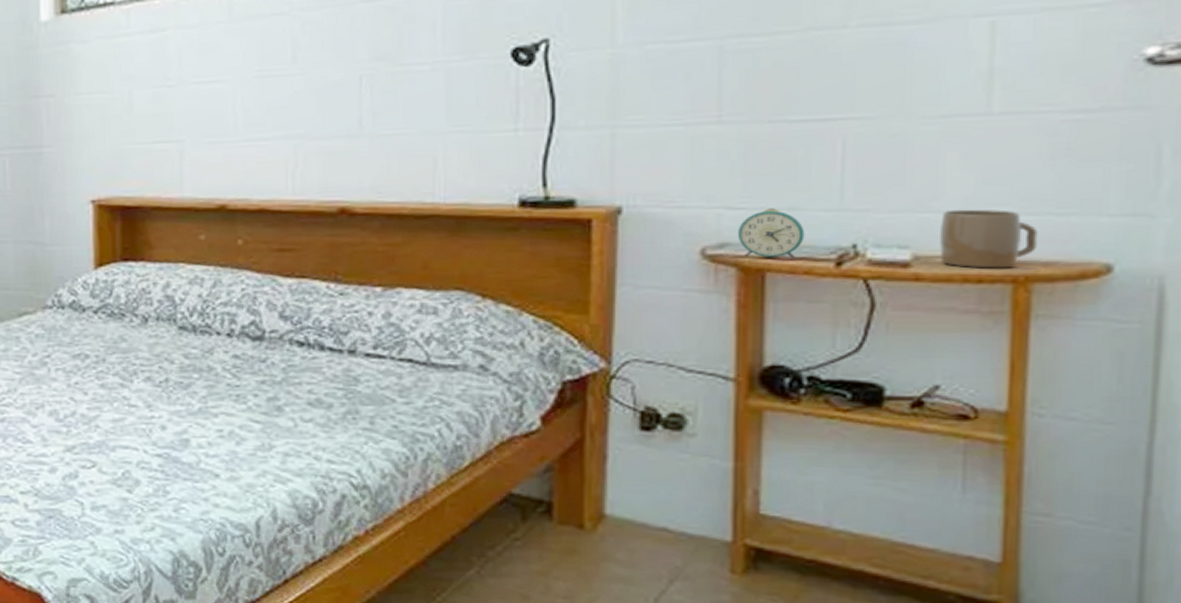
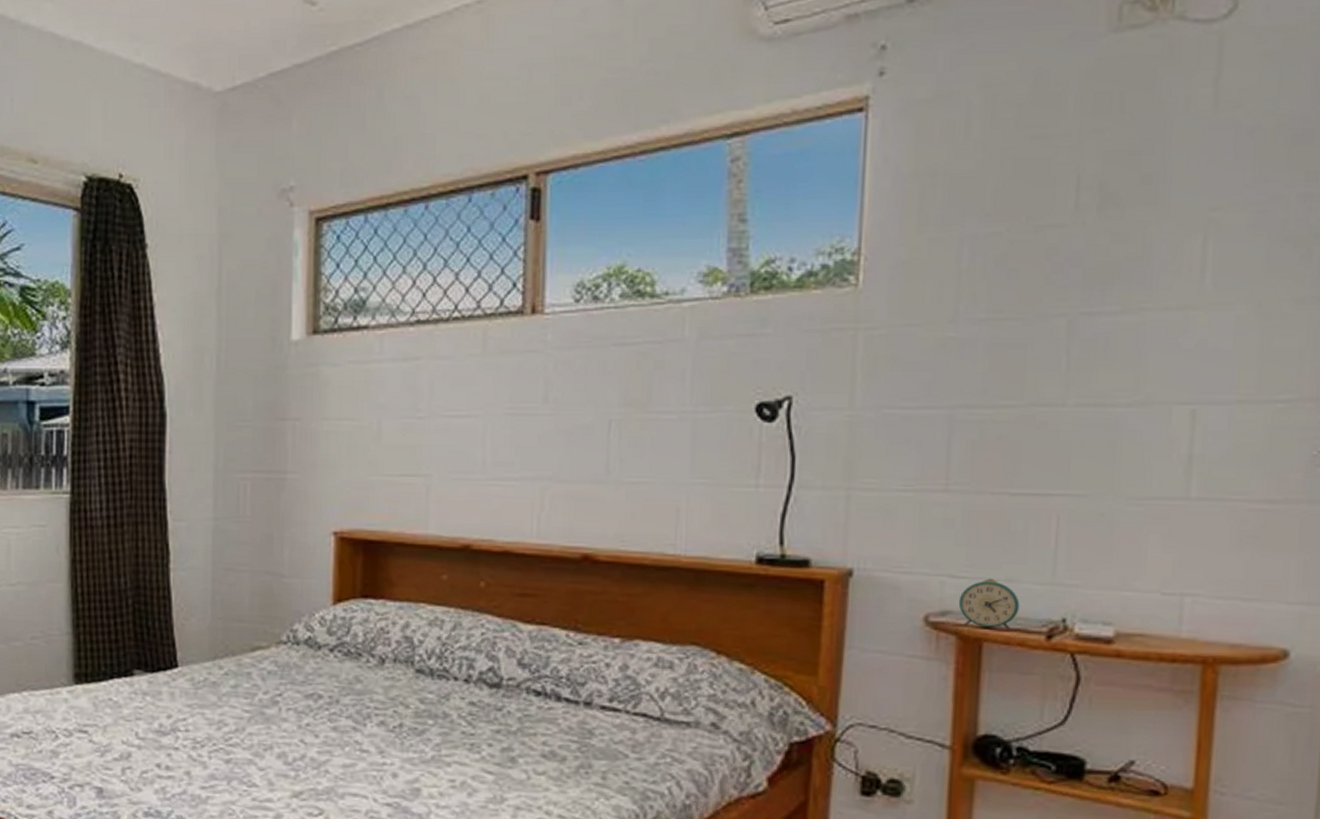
mug: present [940,209,1038,269] -> none [1139,589,1226,649]

